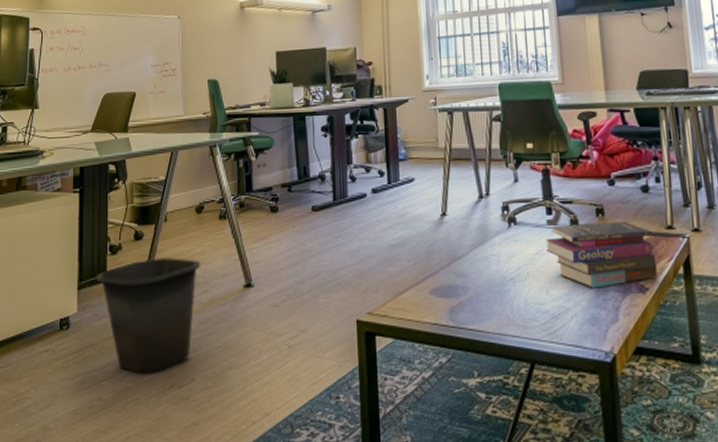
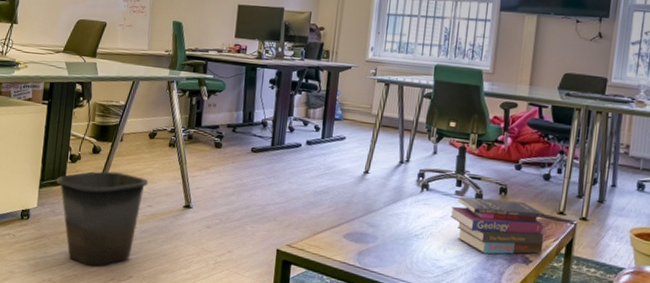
planter: present [268,65,297,110] -> none [224,17,251,59]

